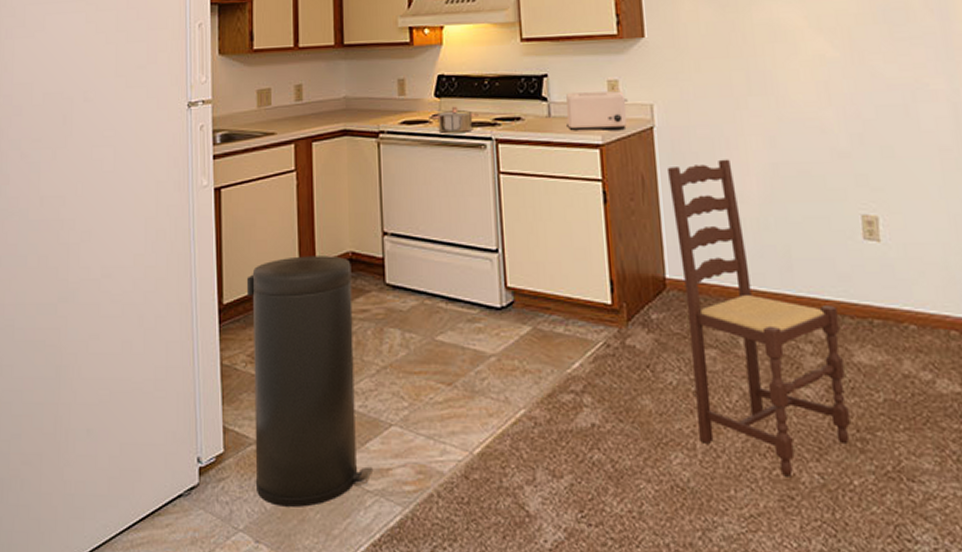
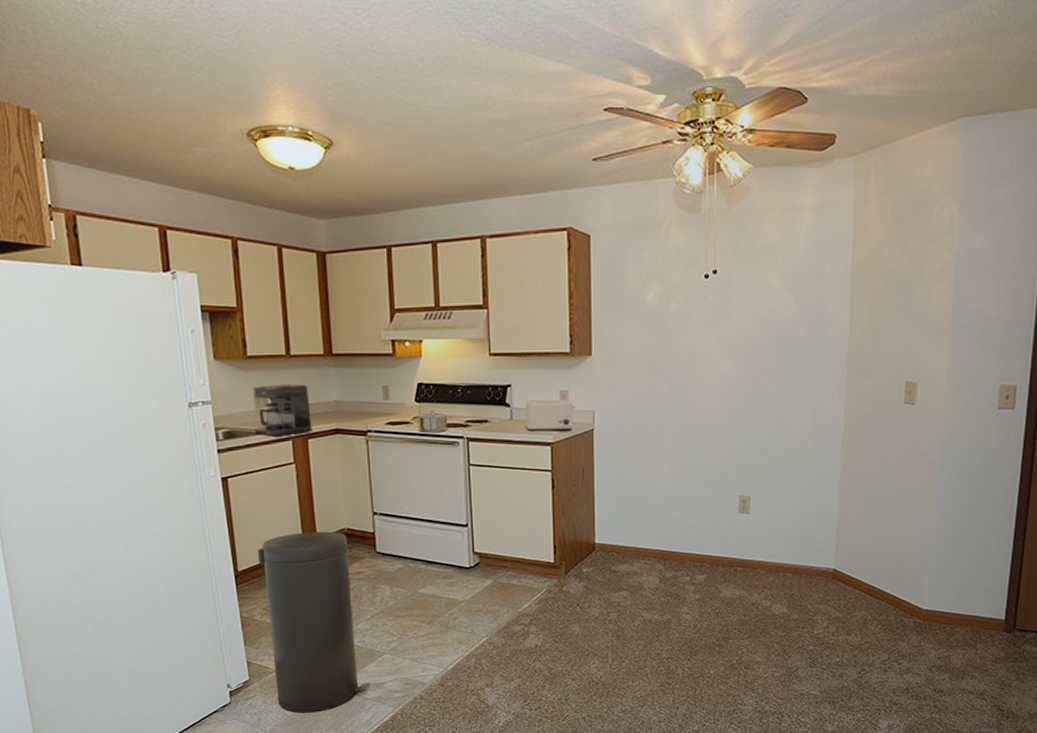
coffee maker: none [255,79,317,140] -> present [254,383,312,437]
dining chair: present [668,159,851,477] -> none [603,454,714,671]

